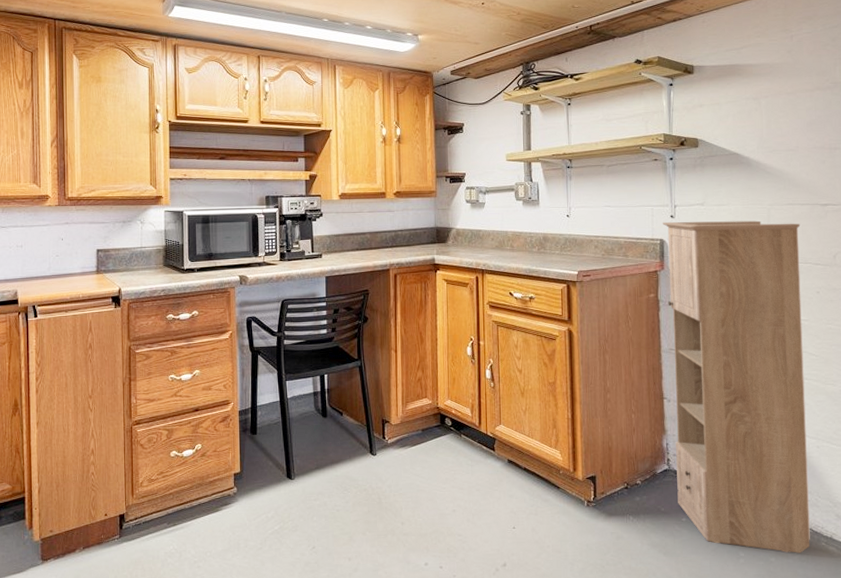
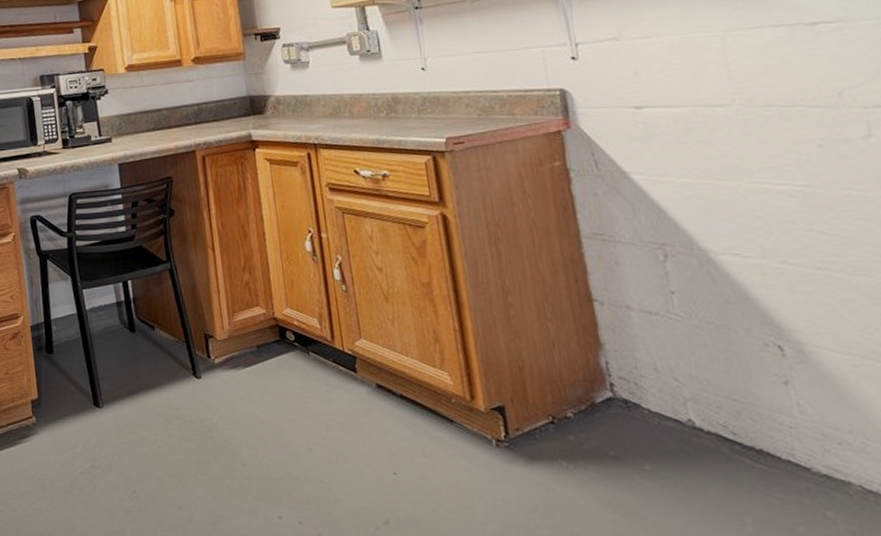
storage cabinet: present [663,220,810,553] -> none [561,52,863,521]

